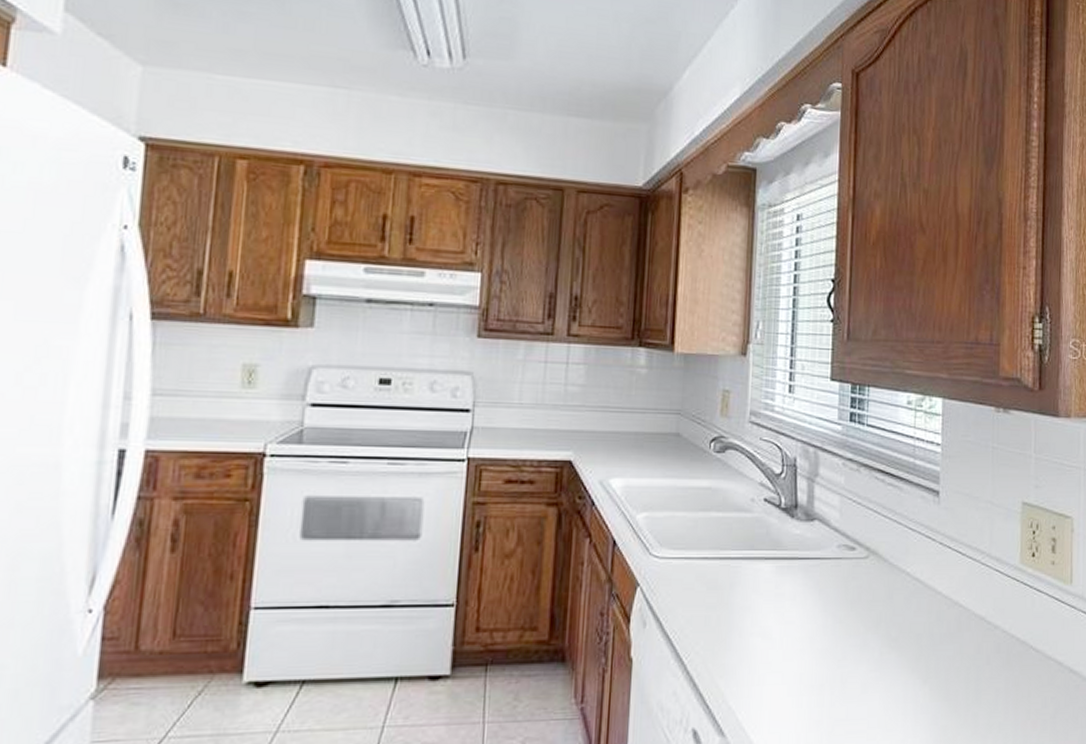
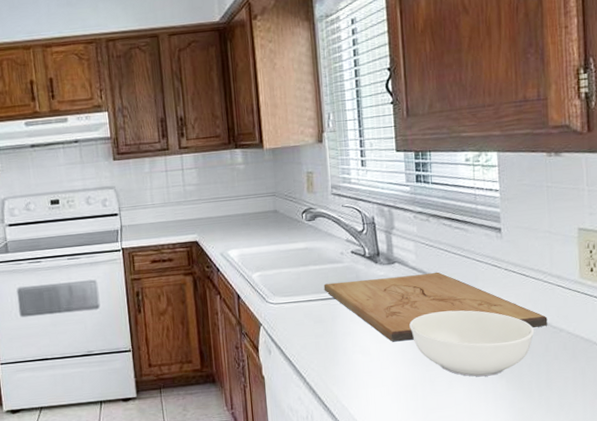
cutting board: none [724,537,982,623] -> present [323,272,548,341]
bowl: none [823,589,967,681] -> present [409,310,535,377]

